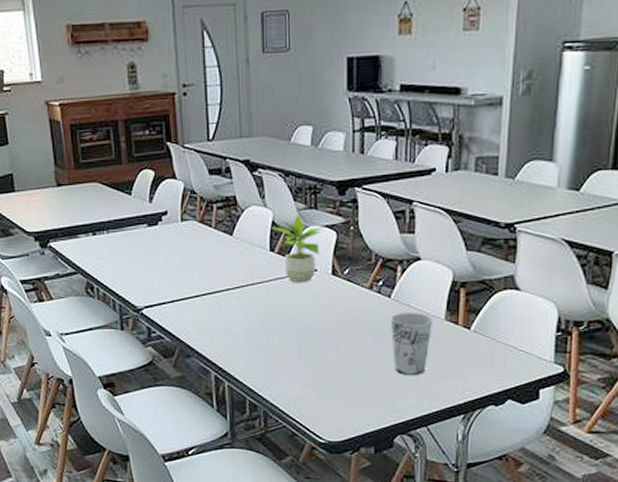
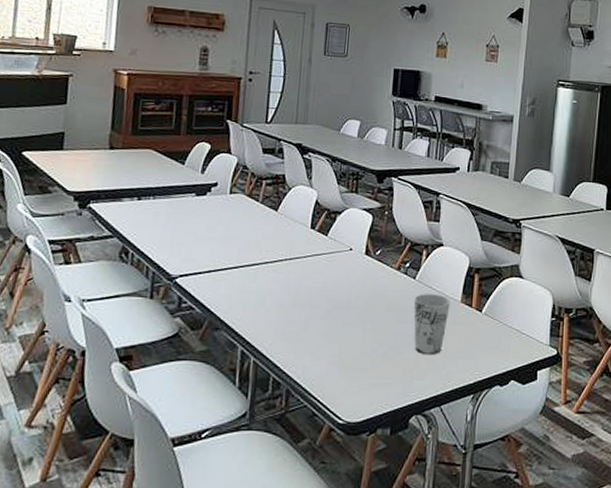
potted plant: present [271,213,325,283] -> none [314,196,363,261]

